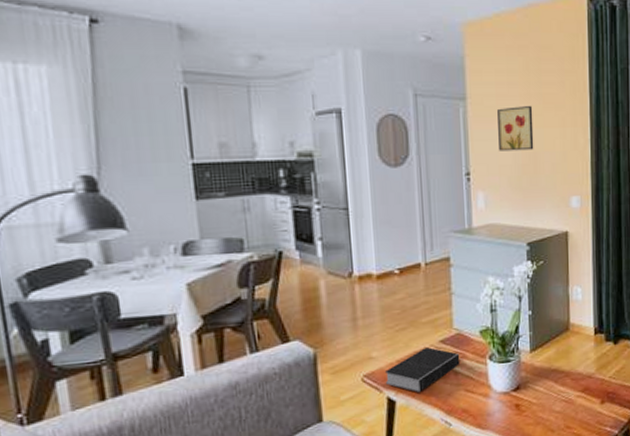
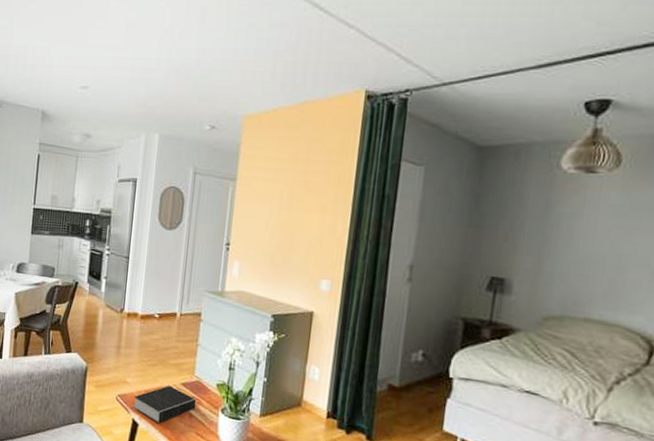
wall art: present [497,106,534,151] -> none [259,190,296,231]

